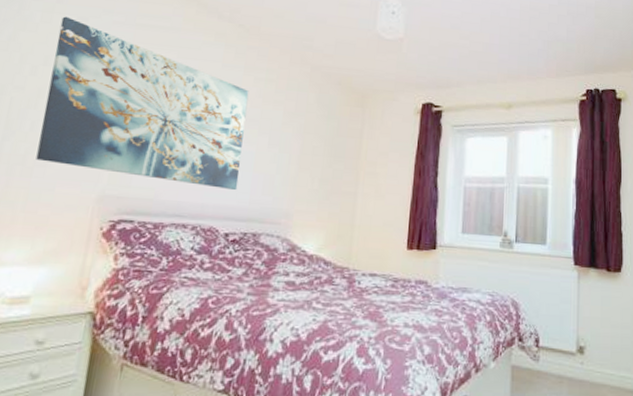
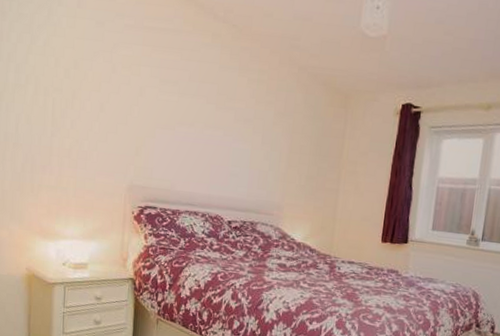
wall art: present [36,16,249,190] -> none [78,21,244,183]

